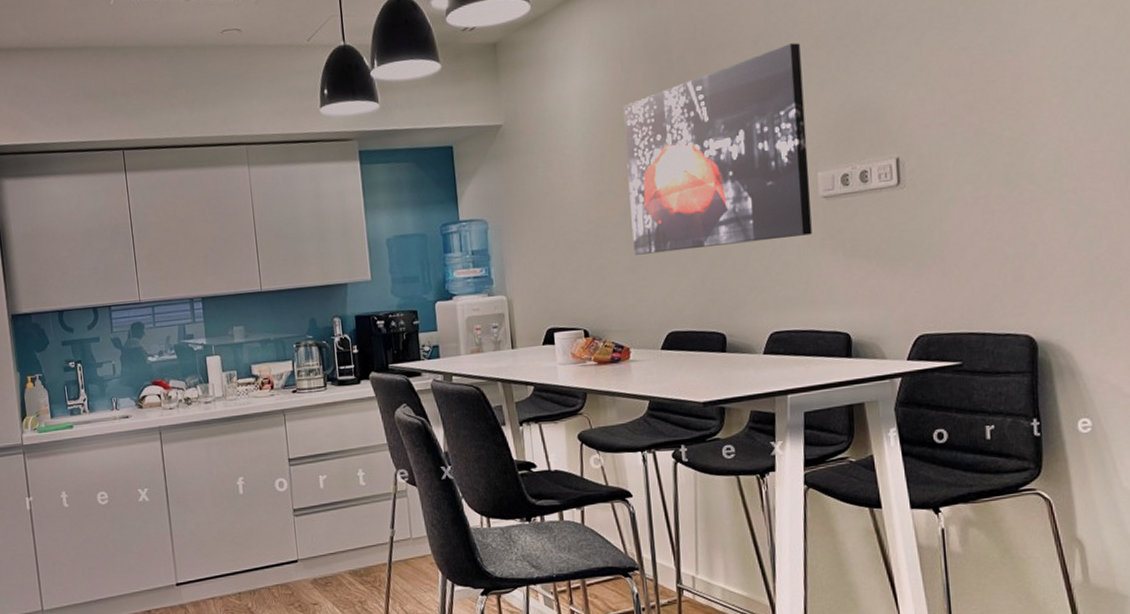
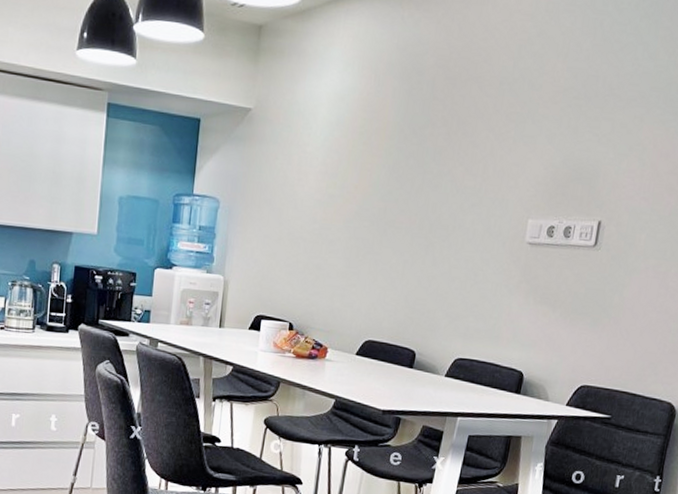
wall art: present [623,42,812,255] -> none [350,92,540,276]

